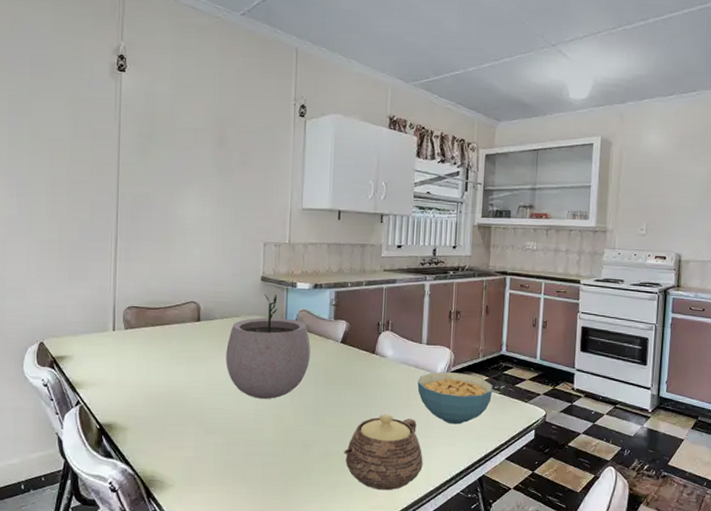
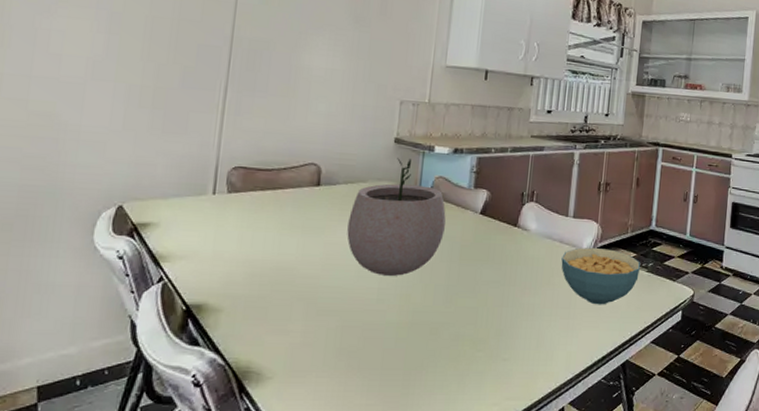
teapot: present [343,414,423,491] -> none [476,293,564,379]

